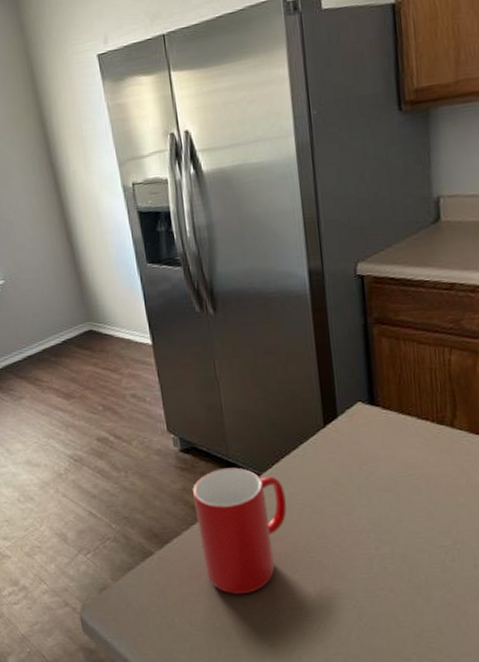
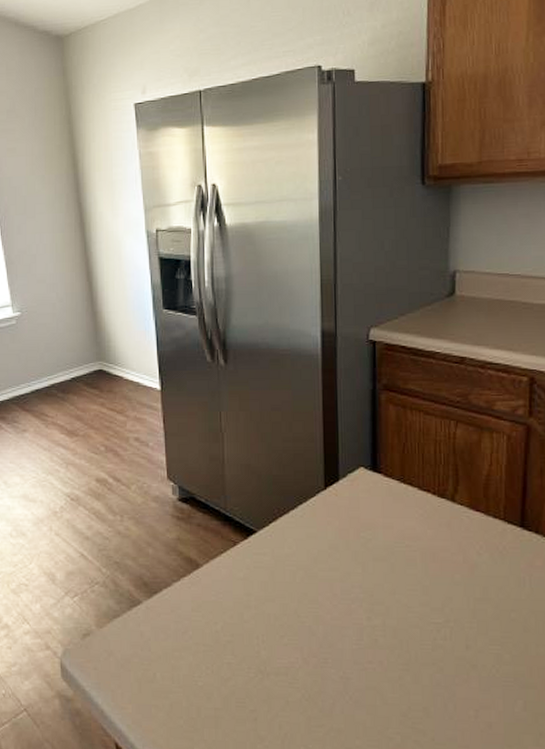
cup: present [193,467,287,594] -> none [187,522,280,654]

